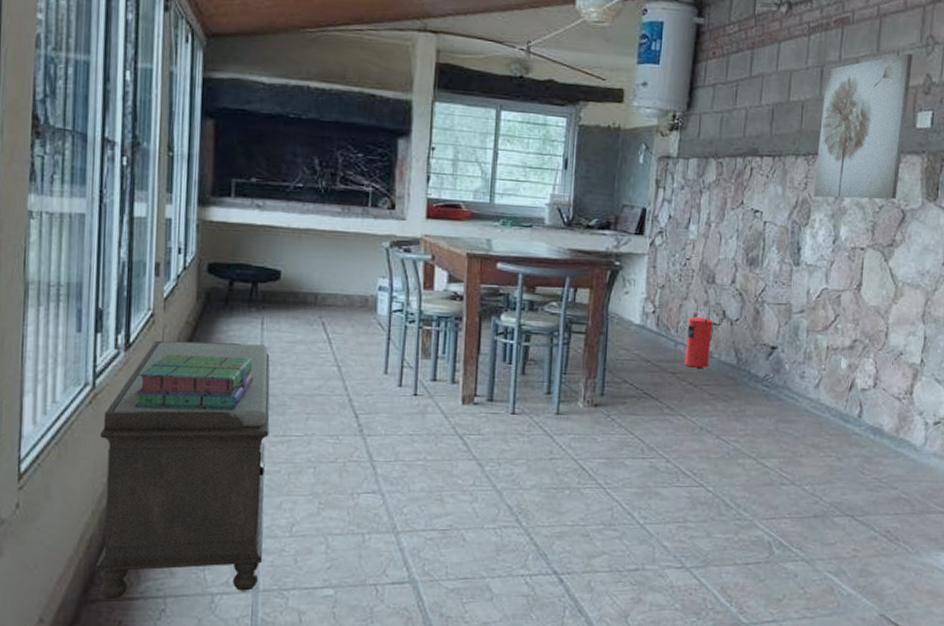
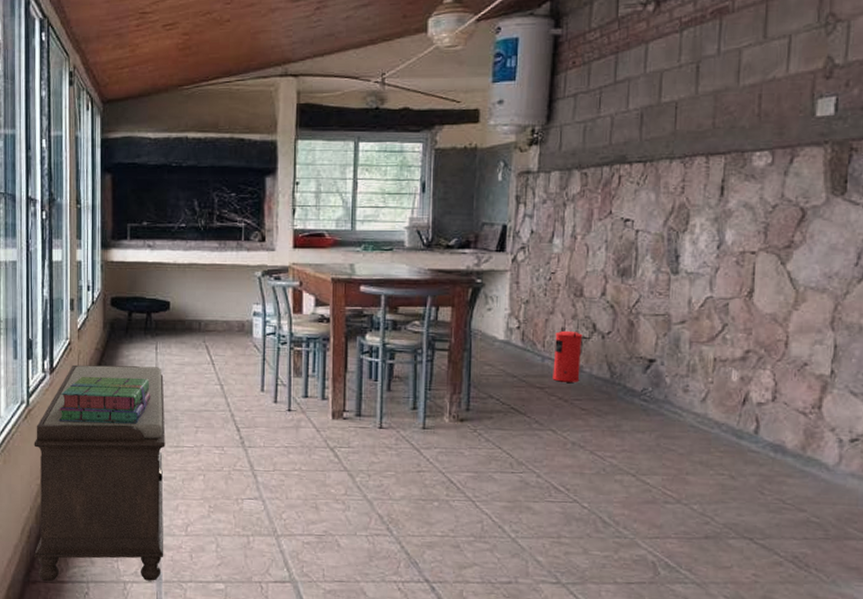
wall art: present [813,53,913,200] -> none [692,35,809,200]

